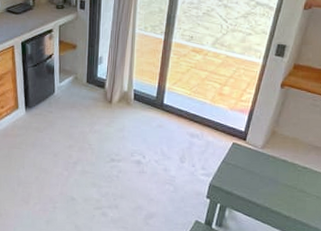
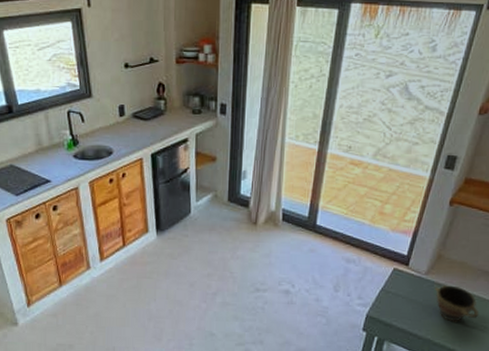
bowl: none [269,158,312,192] -> present [434,285,479,322]

